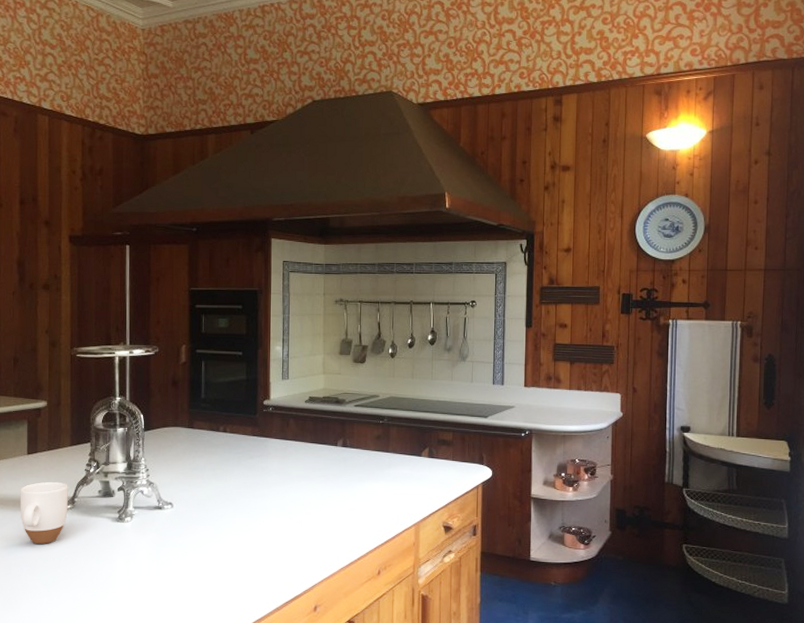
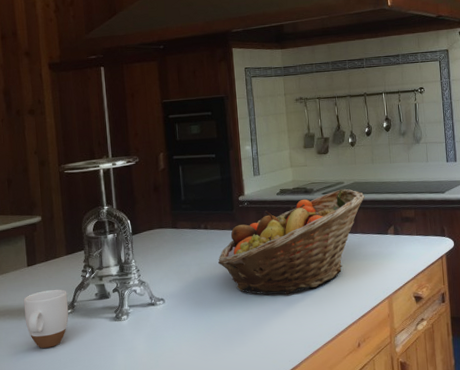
fruit basket: none [234,402,400,512] -> present [217,188,365,295]

